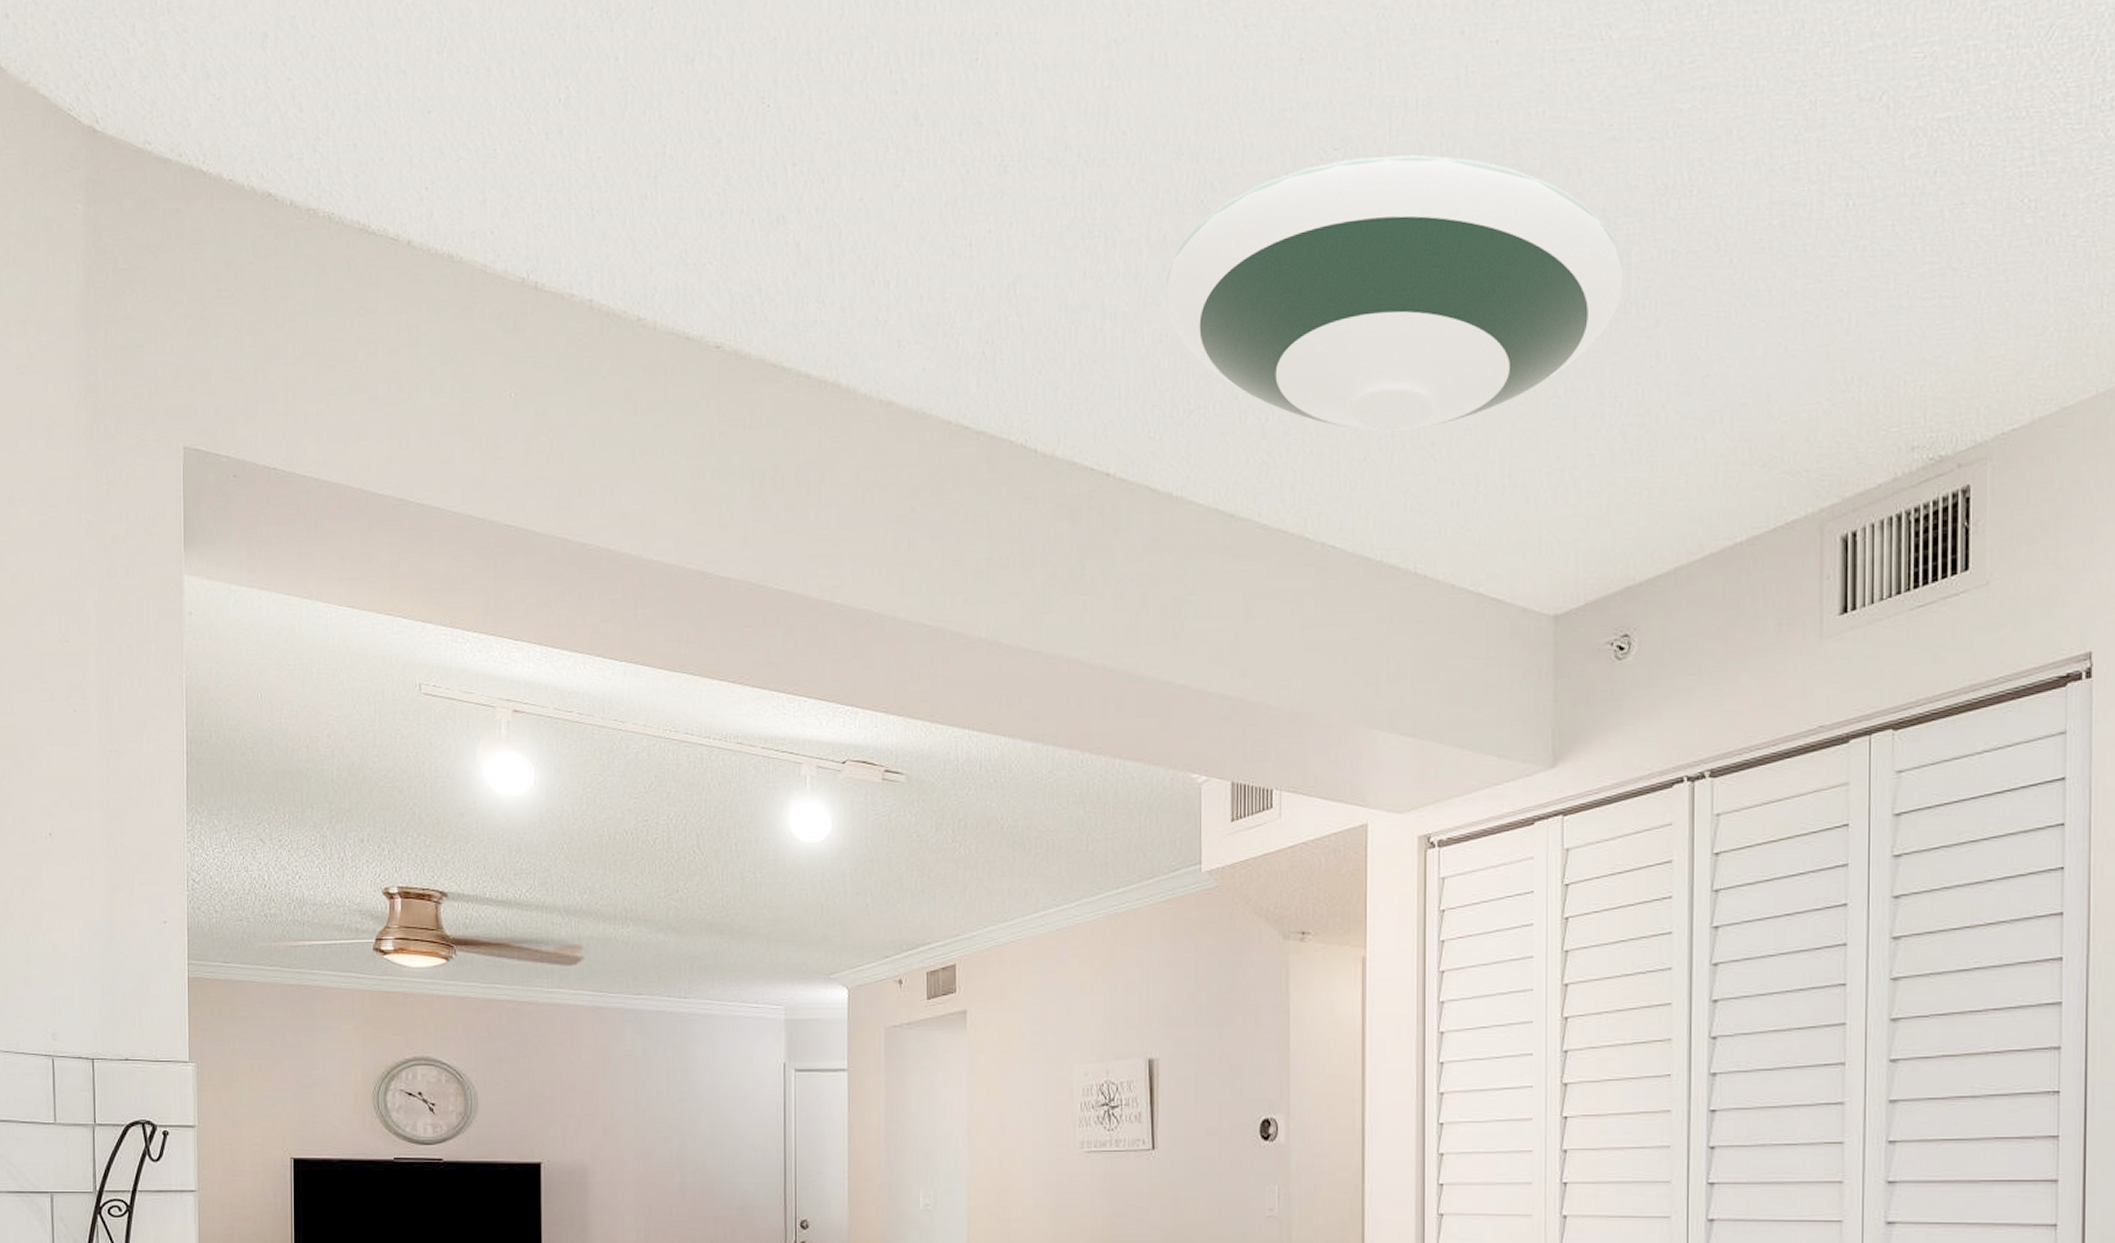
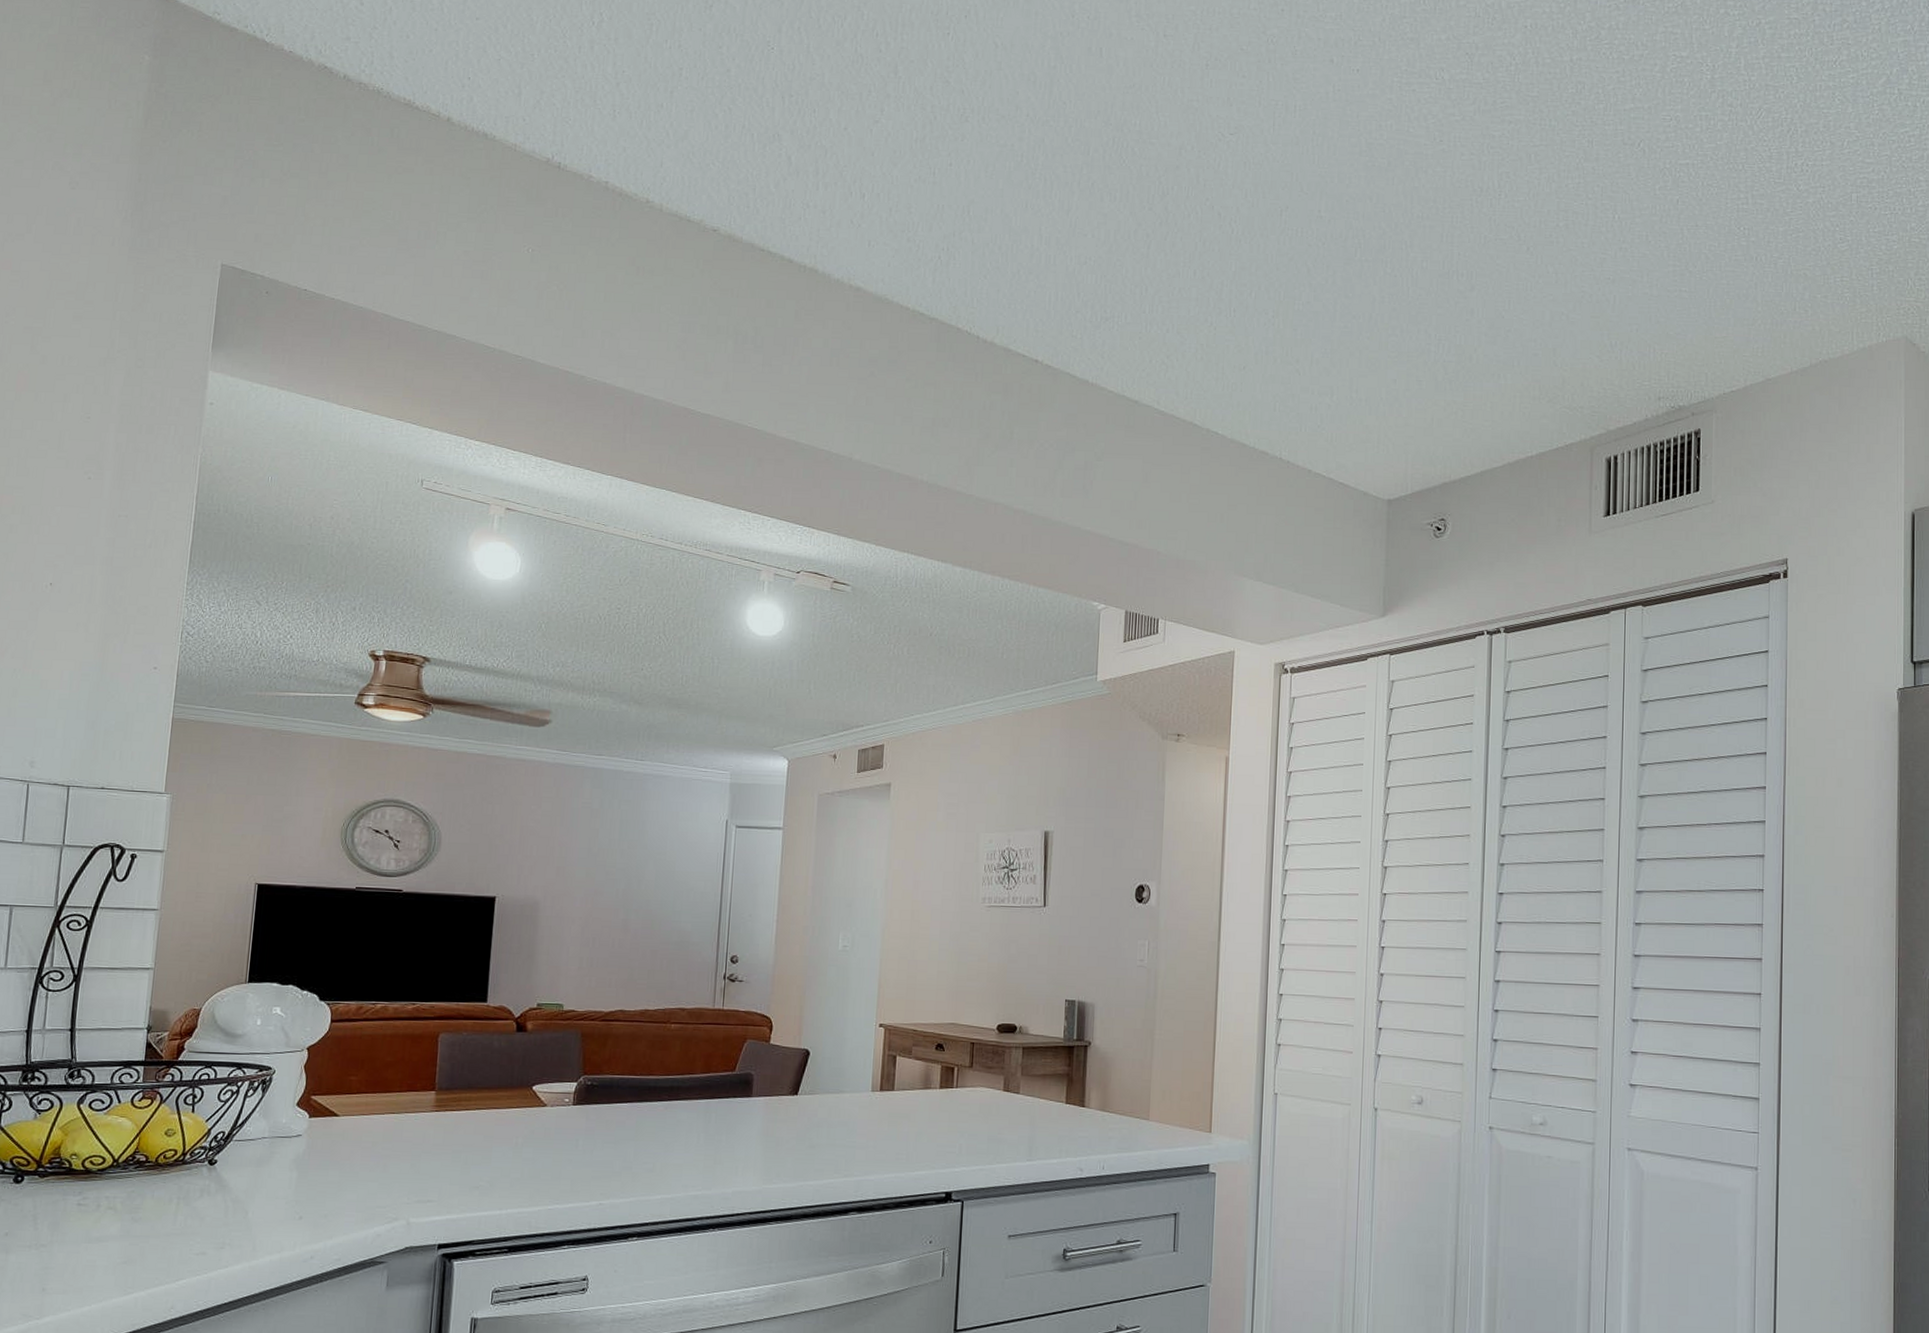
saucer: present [1165,155,1625,431] -> none [1091,142,1449,349]

